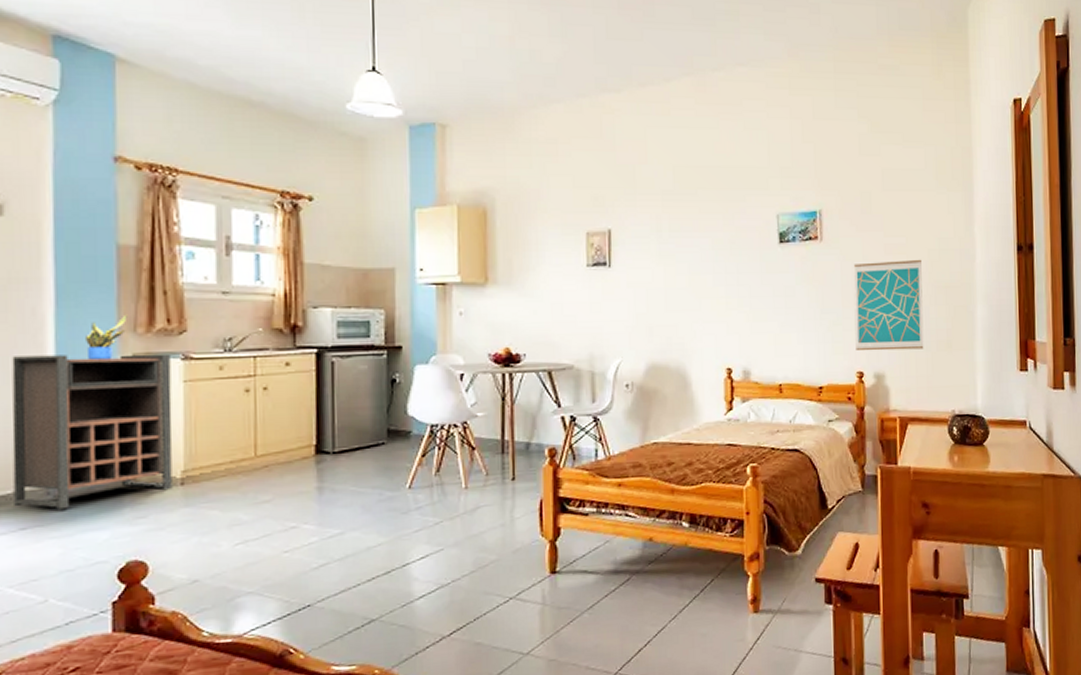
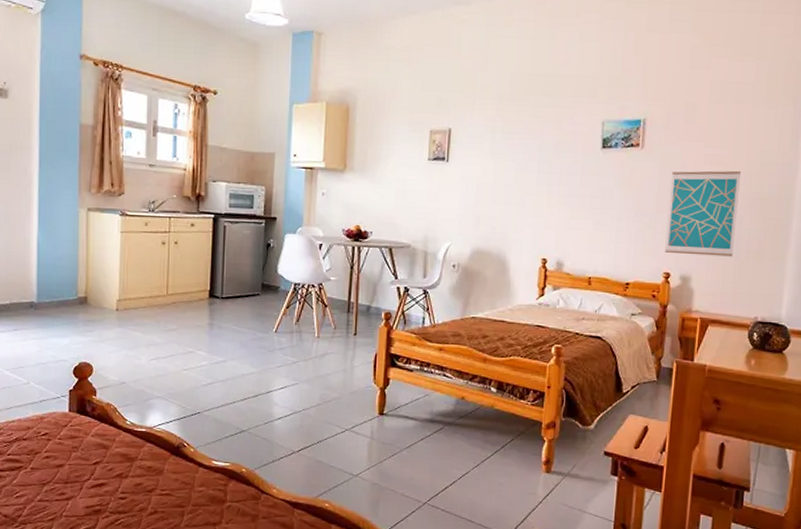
shelving unit: present [12,353,173,510] -> none [10,204,113,319]
potted plant: present [86,314,128,361] -> none [58,178,85,212]

